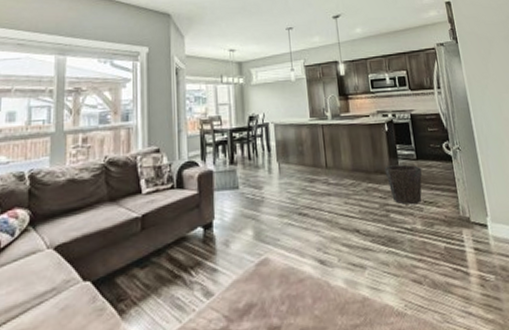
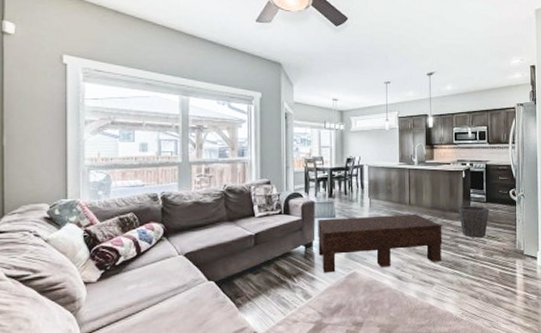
coffee table: none [218,179,372,262] -> present [318,214,442,273]

